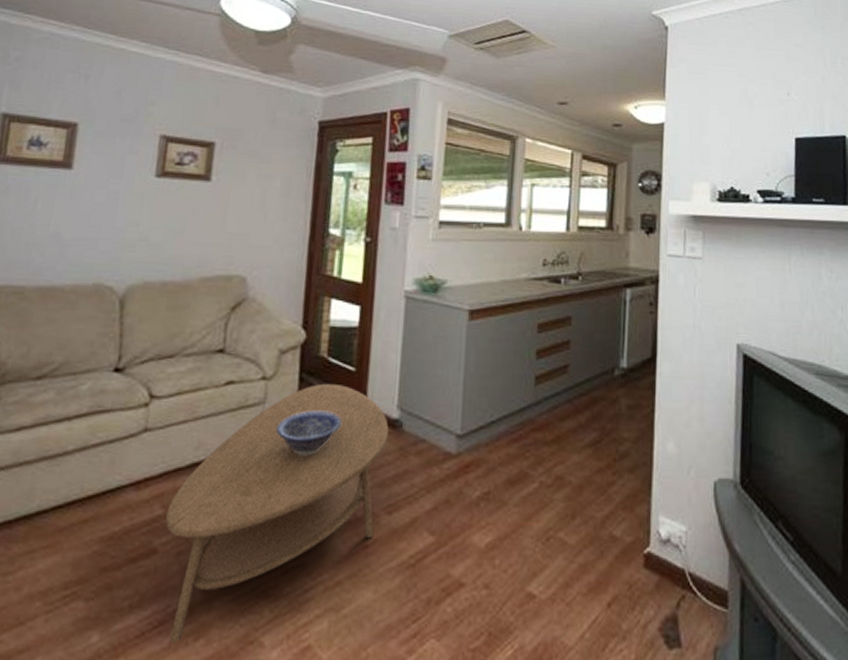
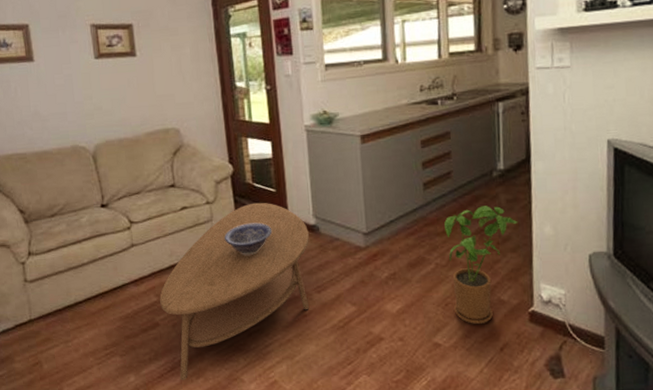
house plant: none [555,411,639,569] -> present [444,206,518,325]

